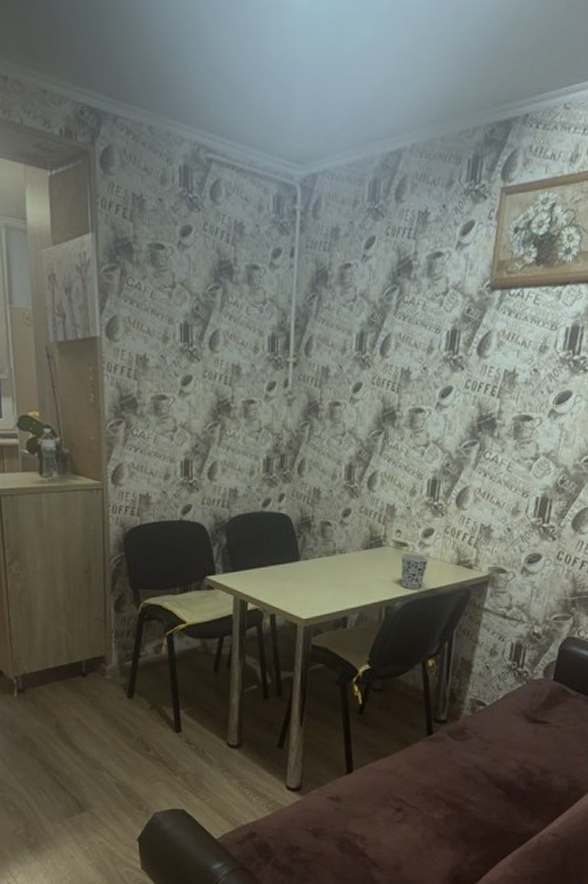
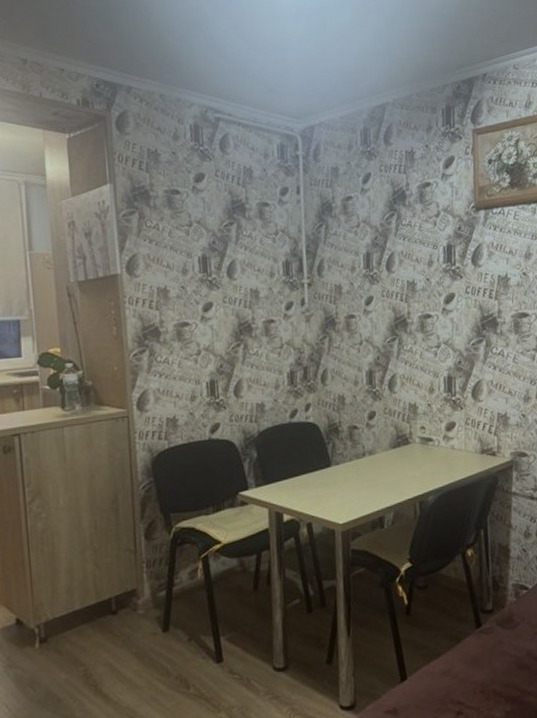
cup: present [401,553,429,590] -> none [428,447,455,482]

